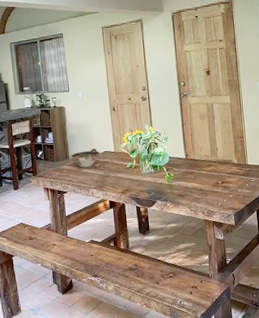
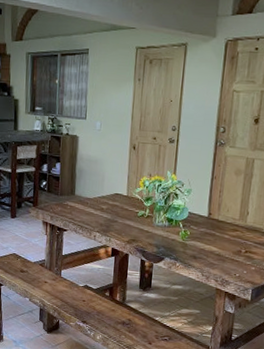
bowl: present [70,148,100,168] -> none [76,187,111,208]

